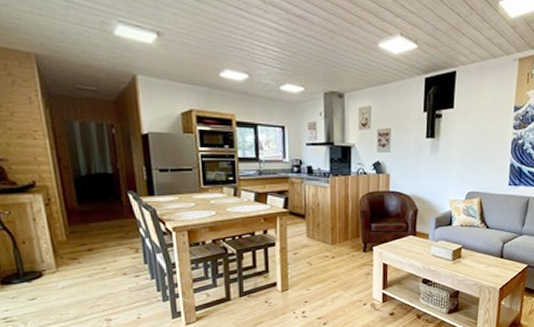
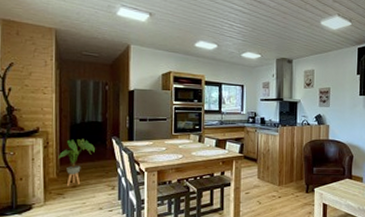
house plant: none [65,193,109,250] -> present [59,138,95,186]

